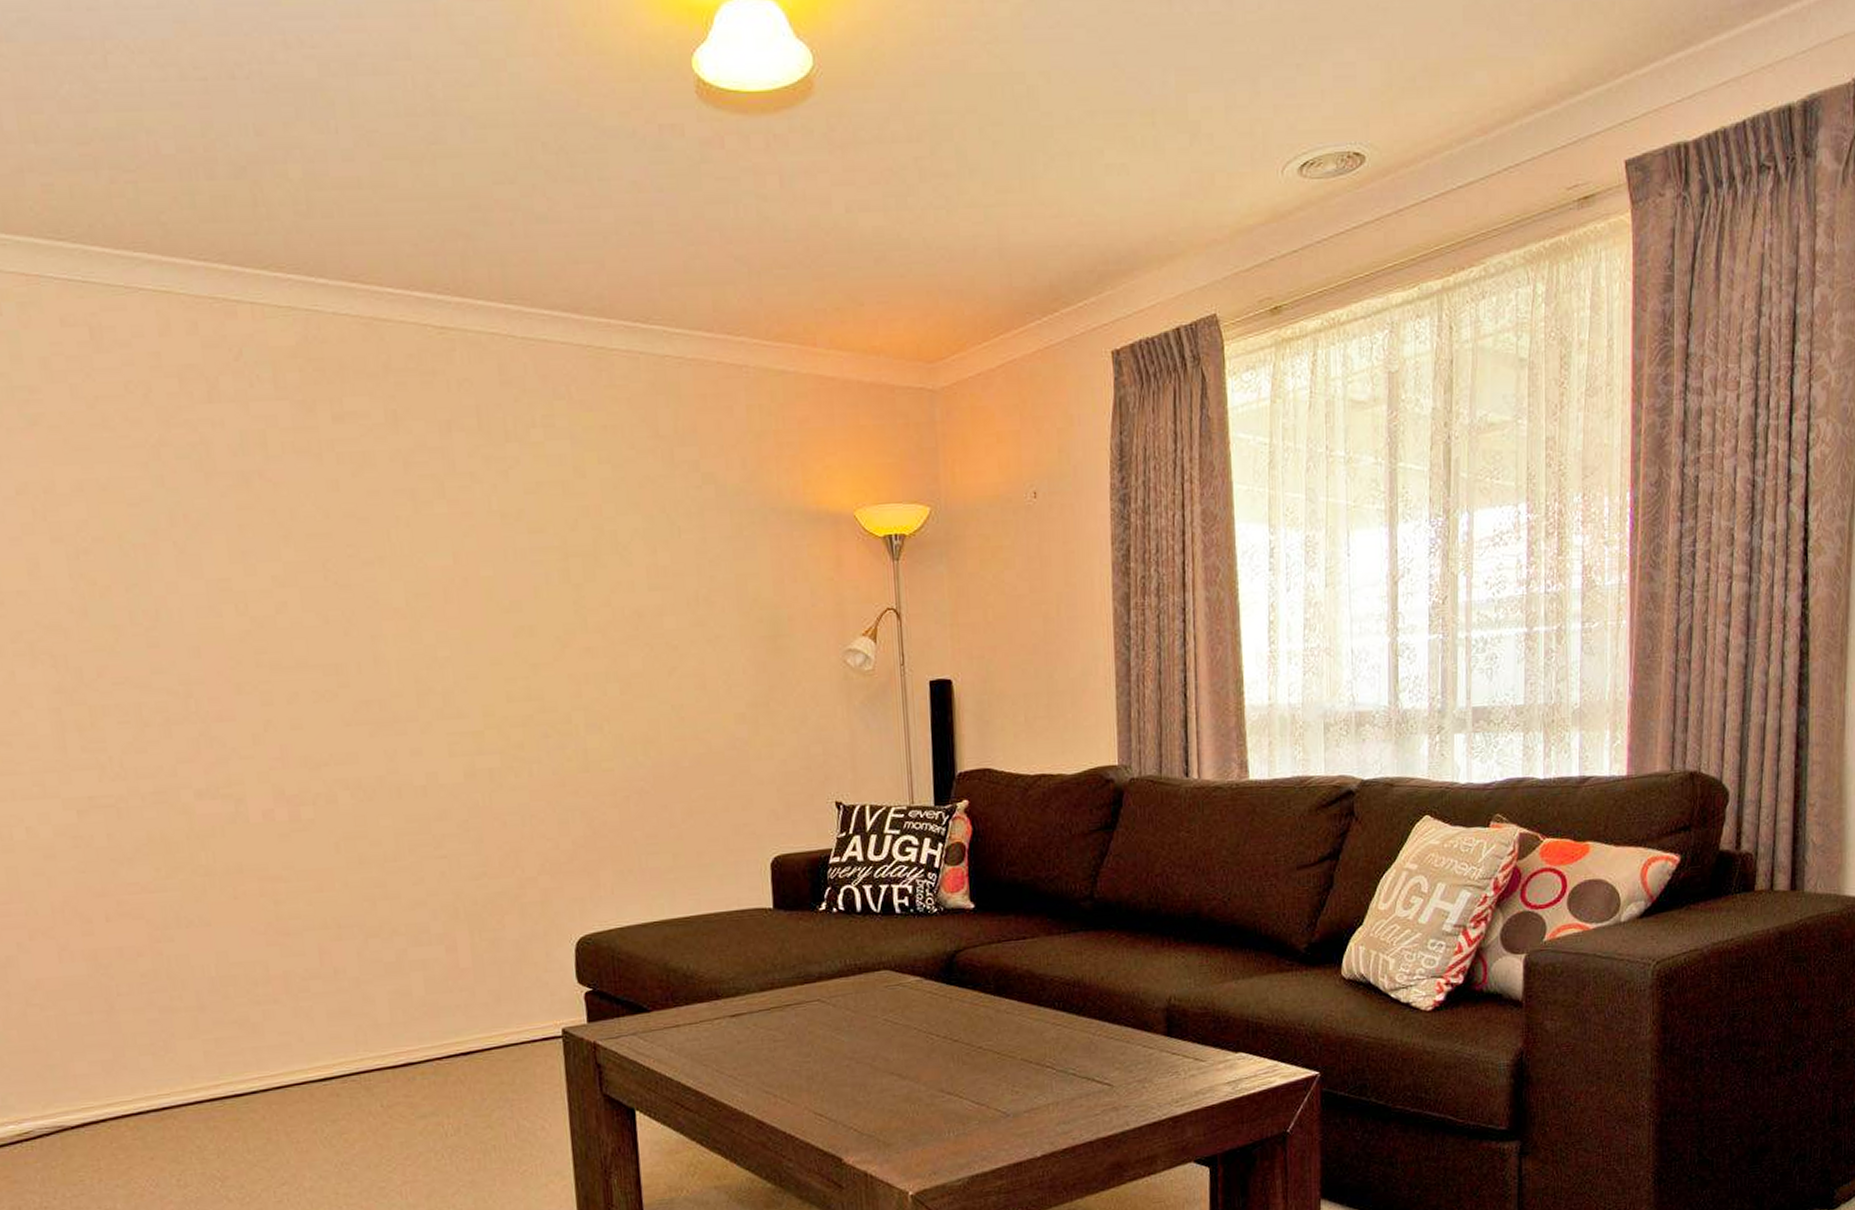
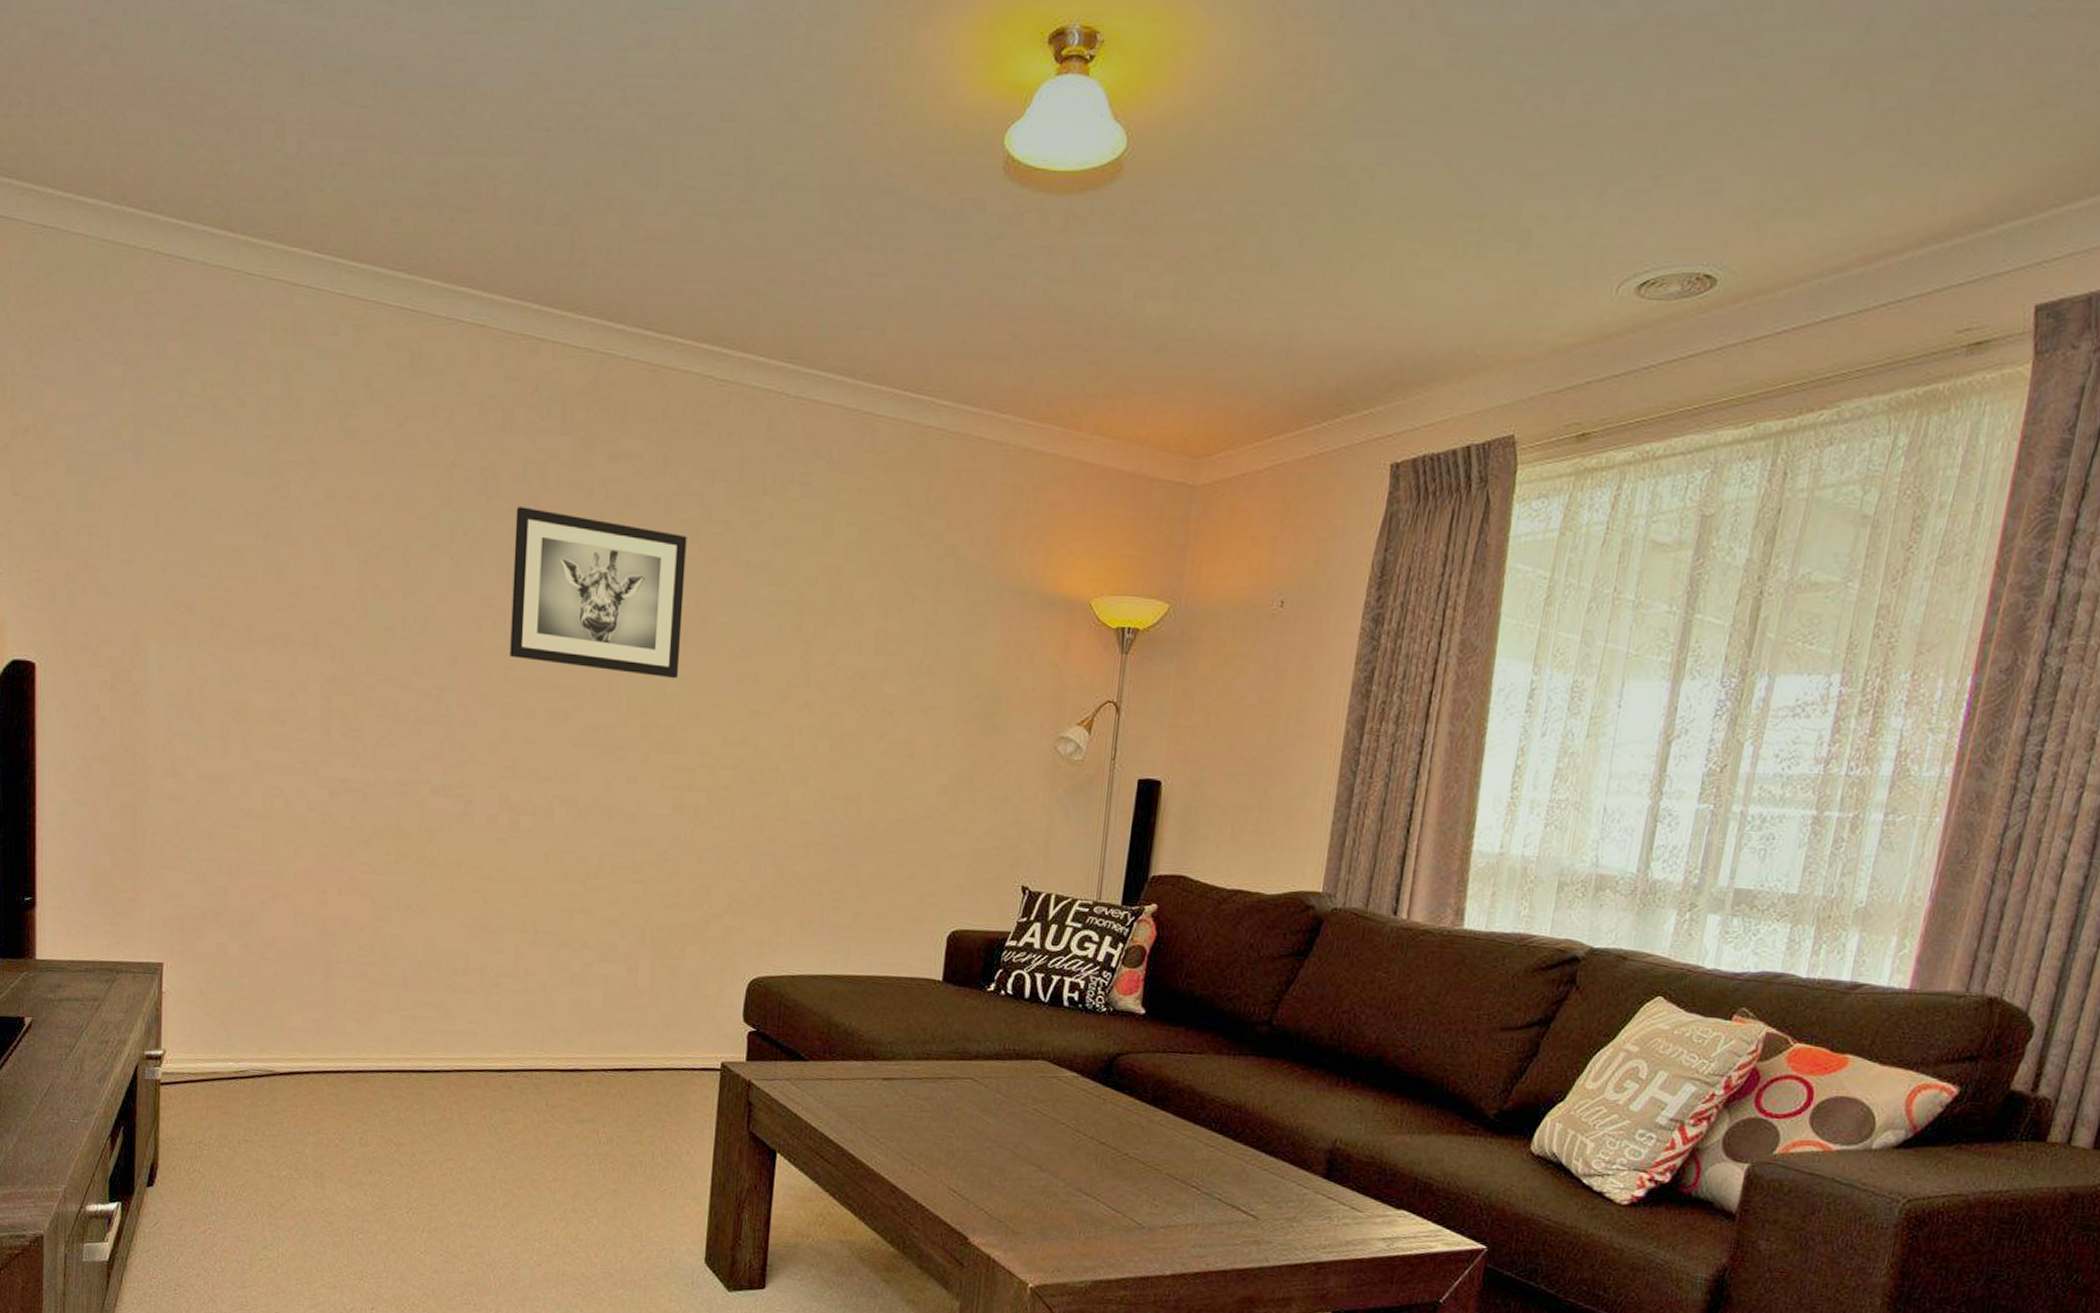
wall art: none [239,480,447,642] -> present [510,506,687,679]

